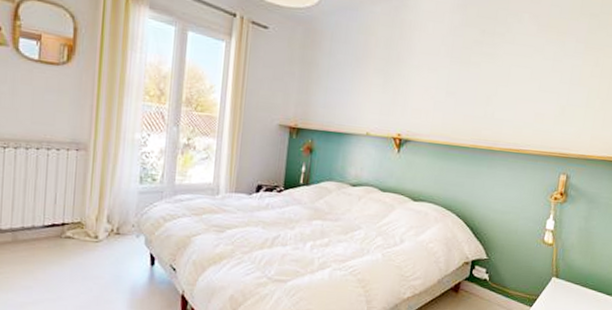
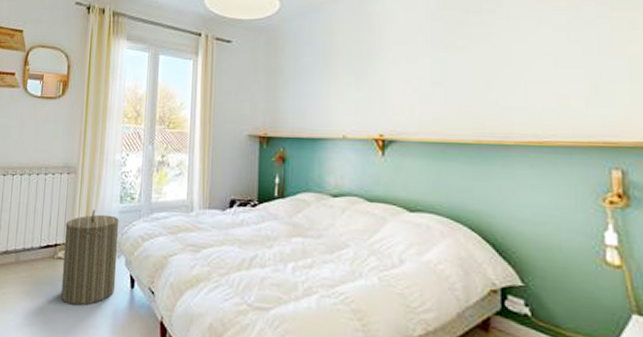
laundry hamper: none [71,189,139,283] -> present [61,210,120,306]

